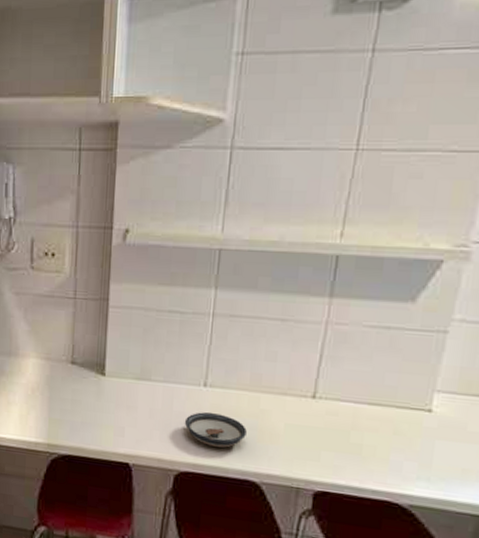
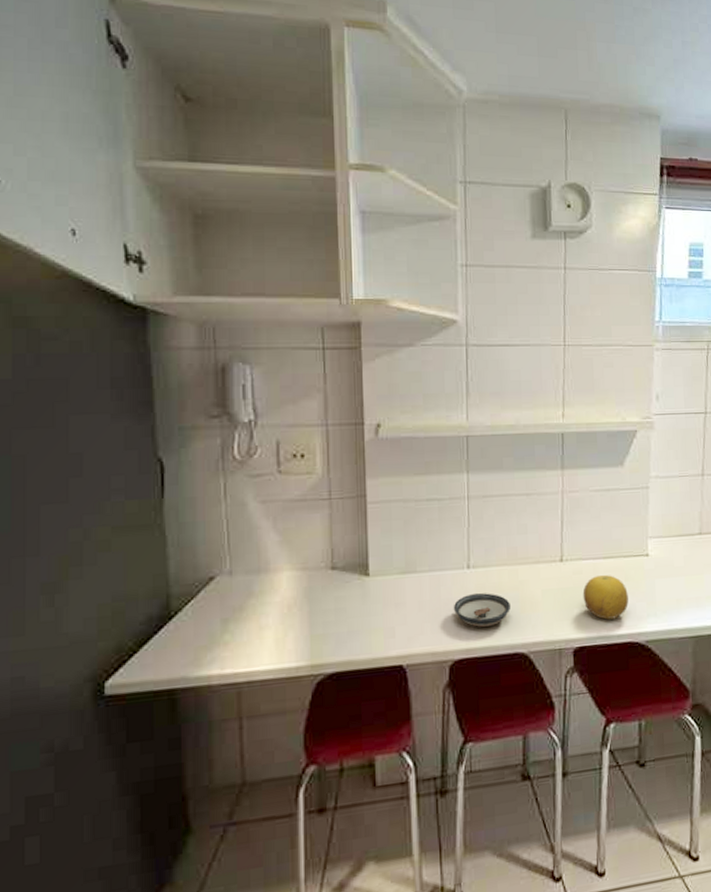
fruit: none [334,421,395,472] -> present [582,575,628,620]

